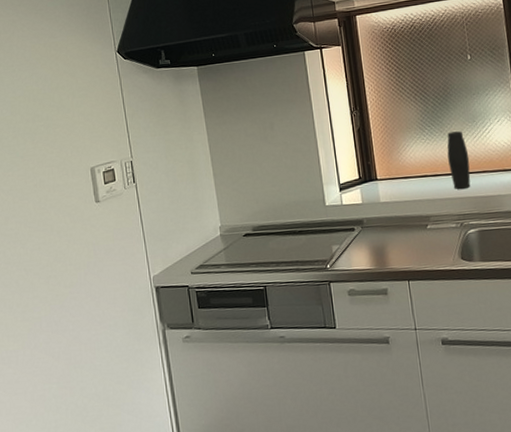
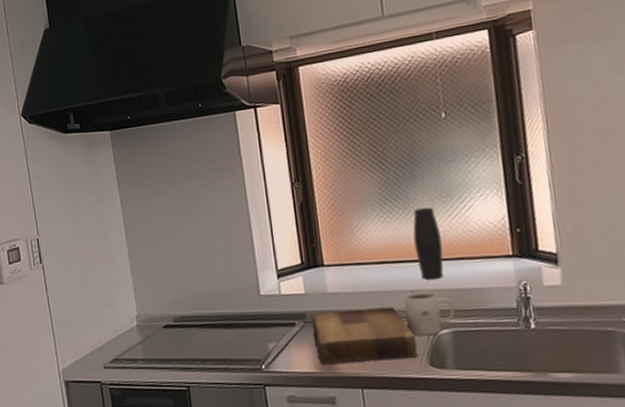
cutting board: none [367,212,452,263] -> present [311,307,418,365]
mug: none [440,199,480,235] -> present [404,291,456,336]

